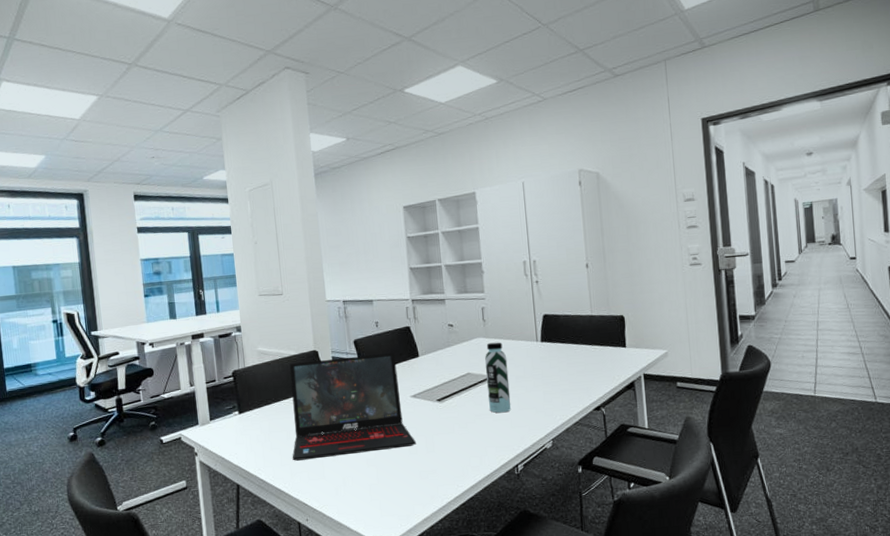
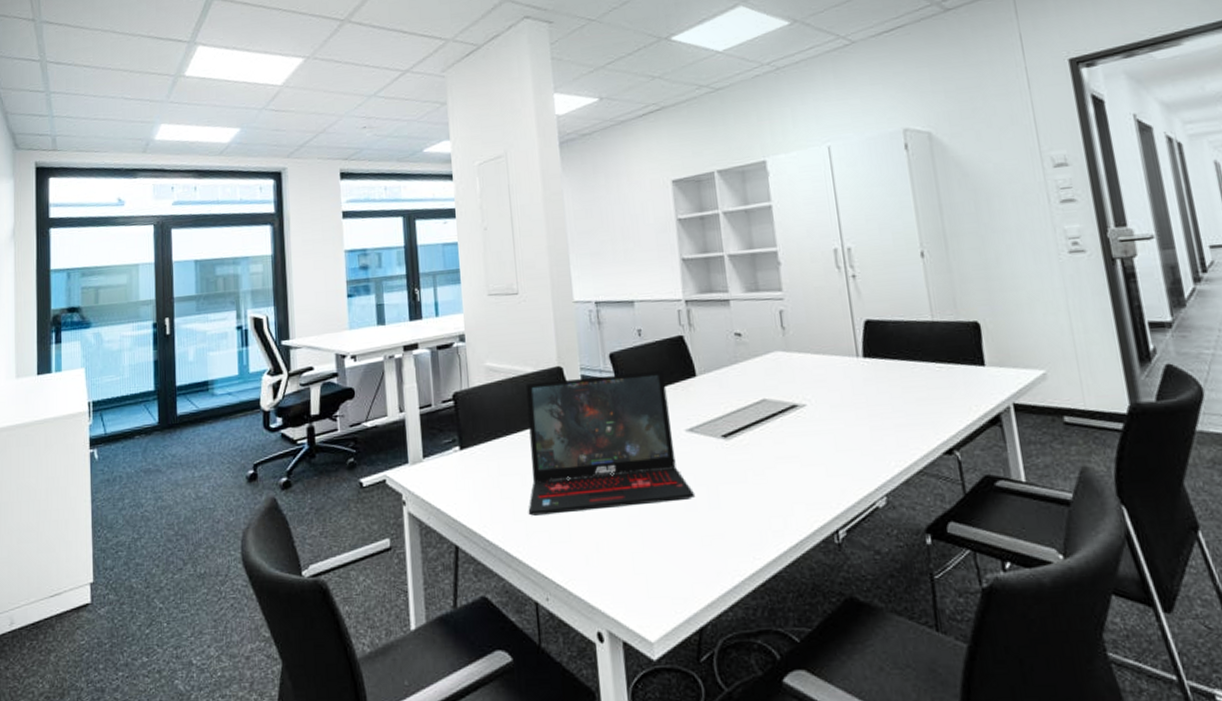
water bottle: present [485,342,512,413] -> none [786,357,826,456]

